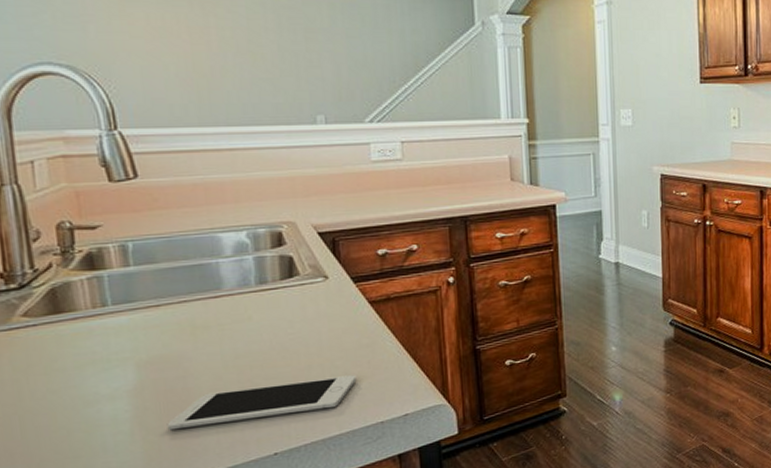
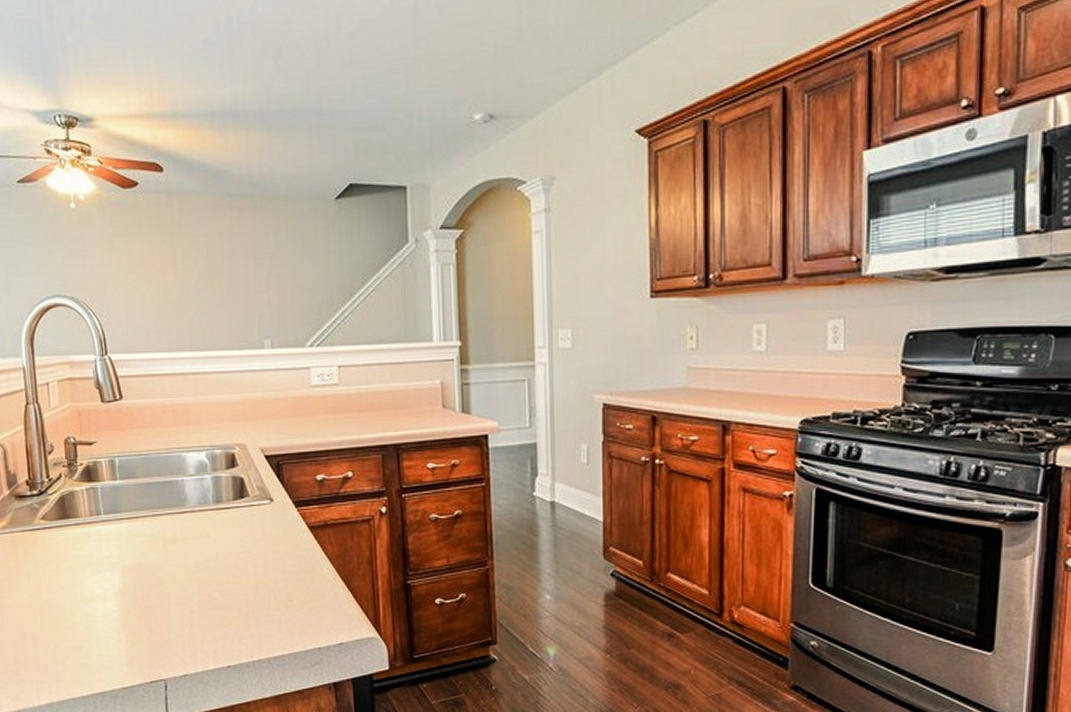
cell phone: present [166,375,357,431] -> none [144,598,298,633]

